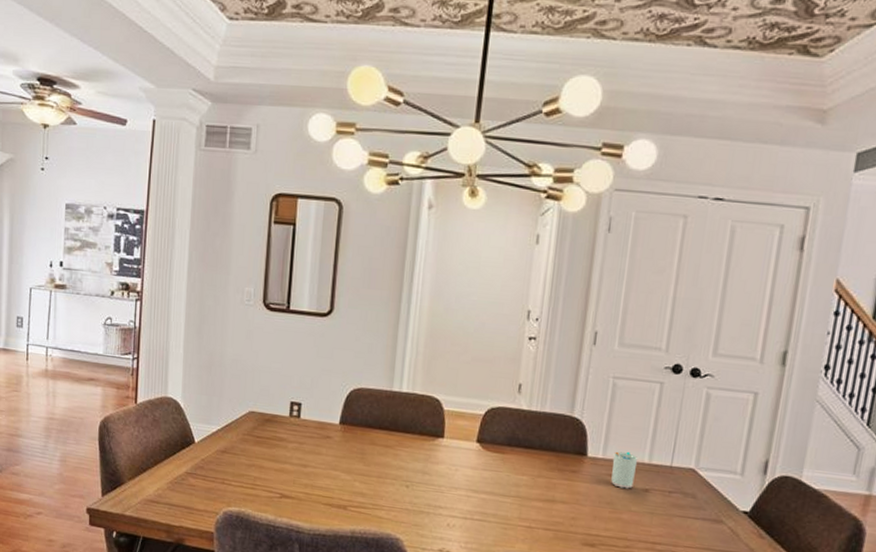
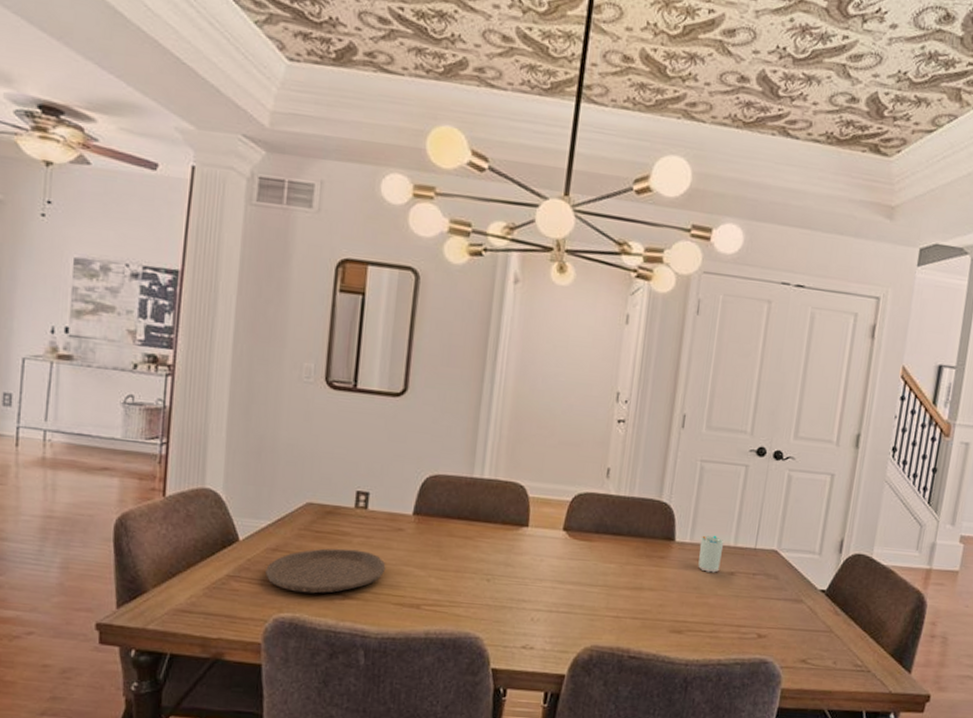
plate: none [216,452,317,492] -> present [265,548,386,594]

